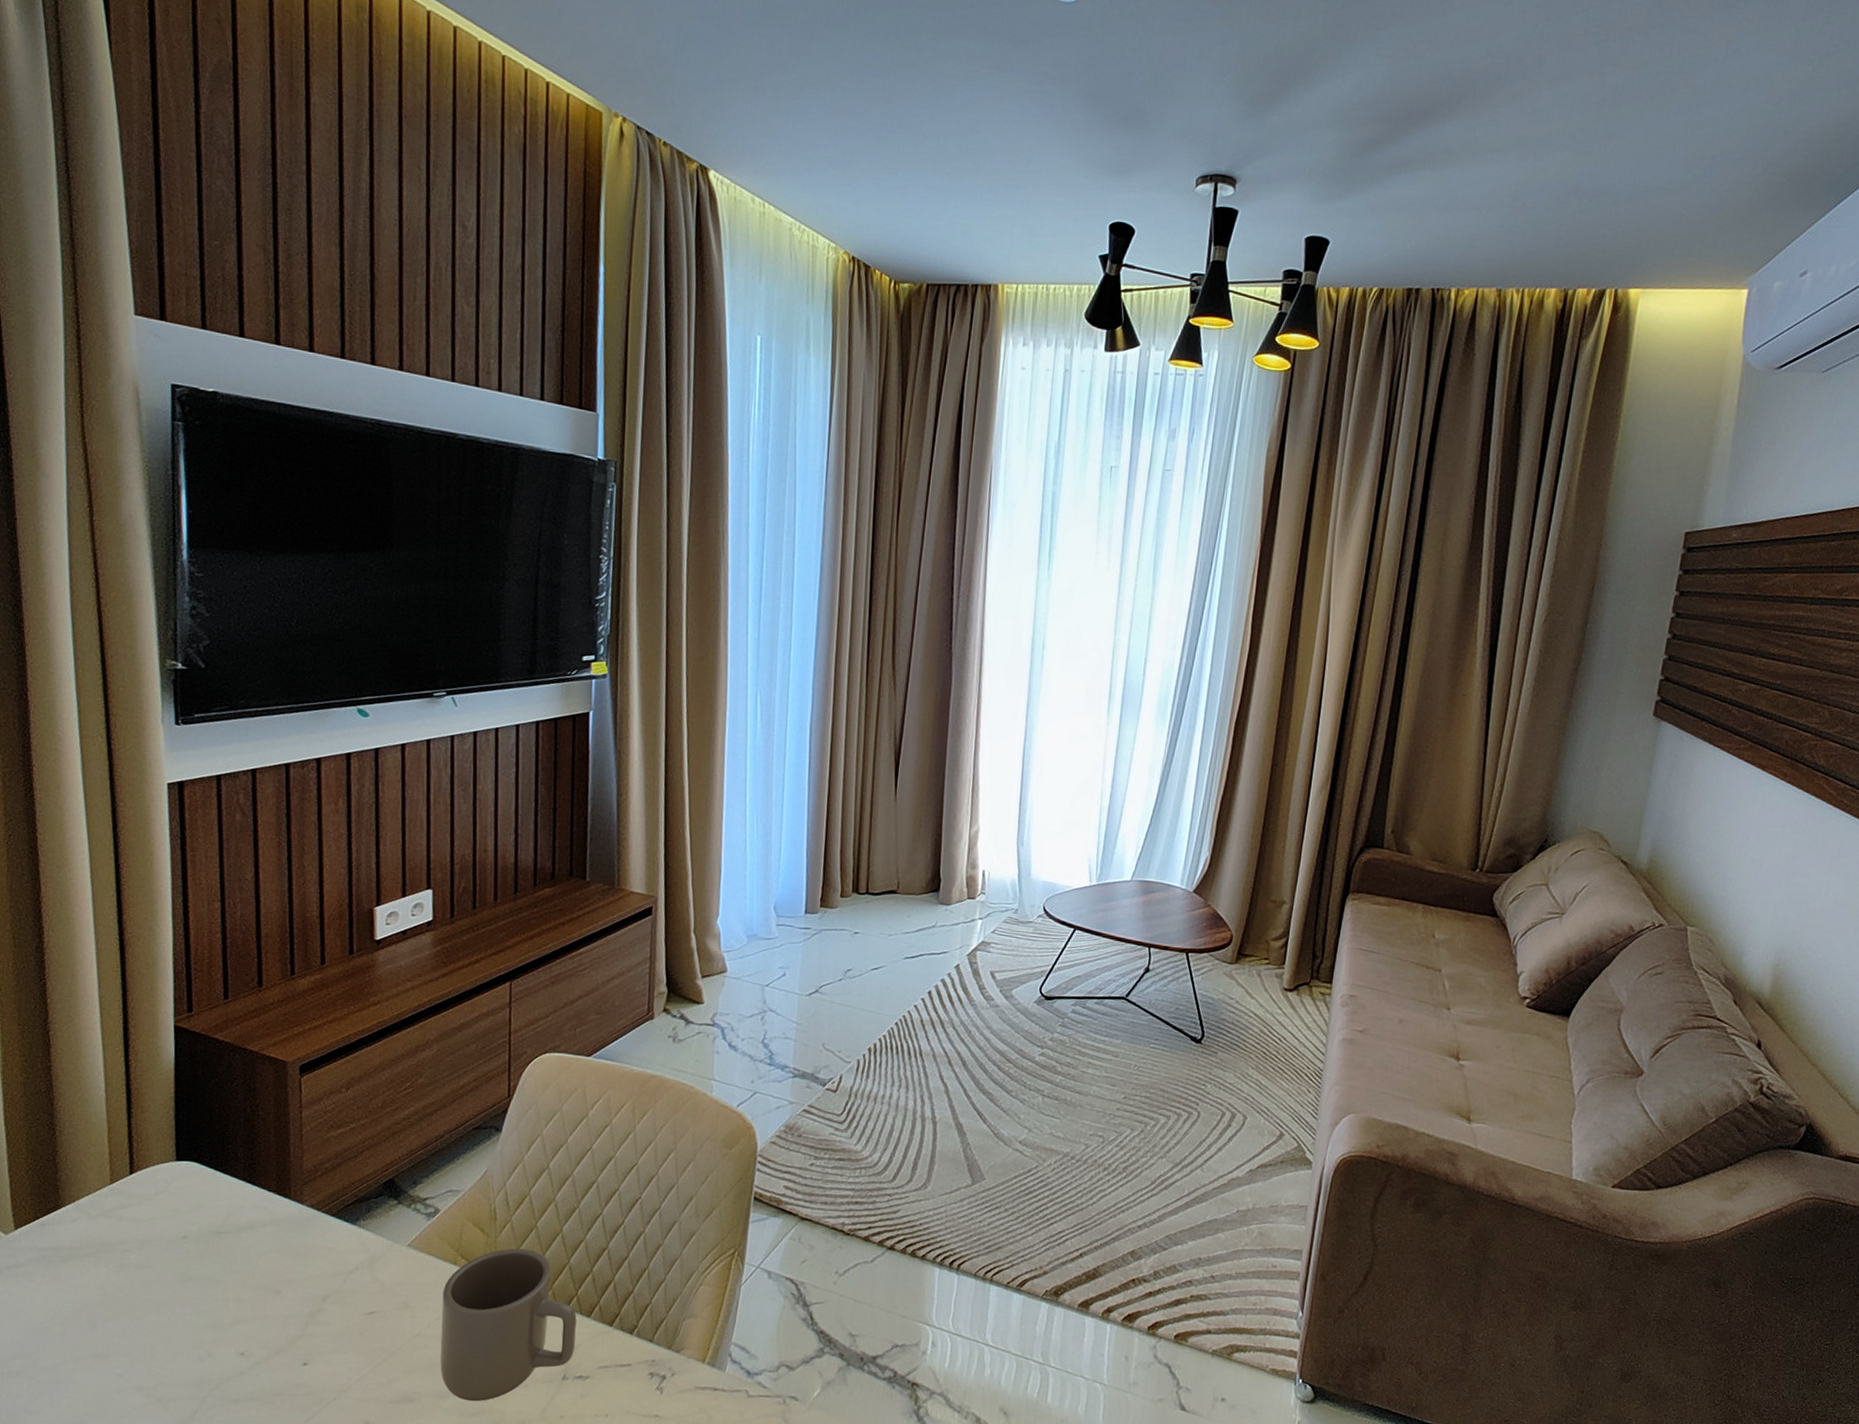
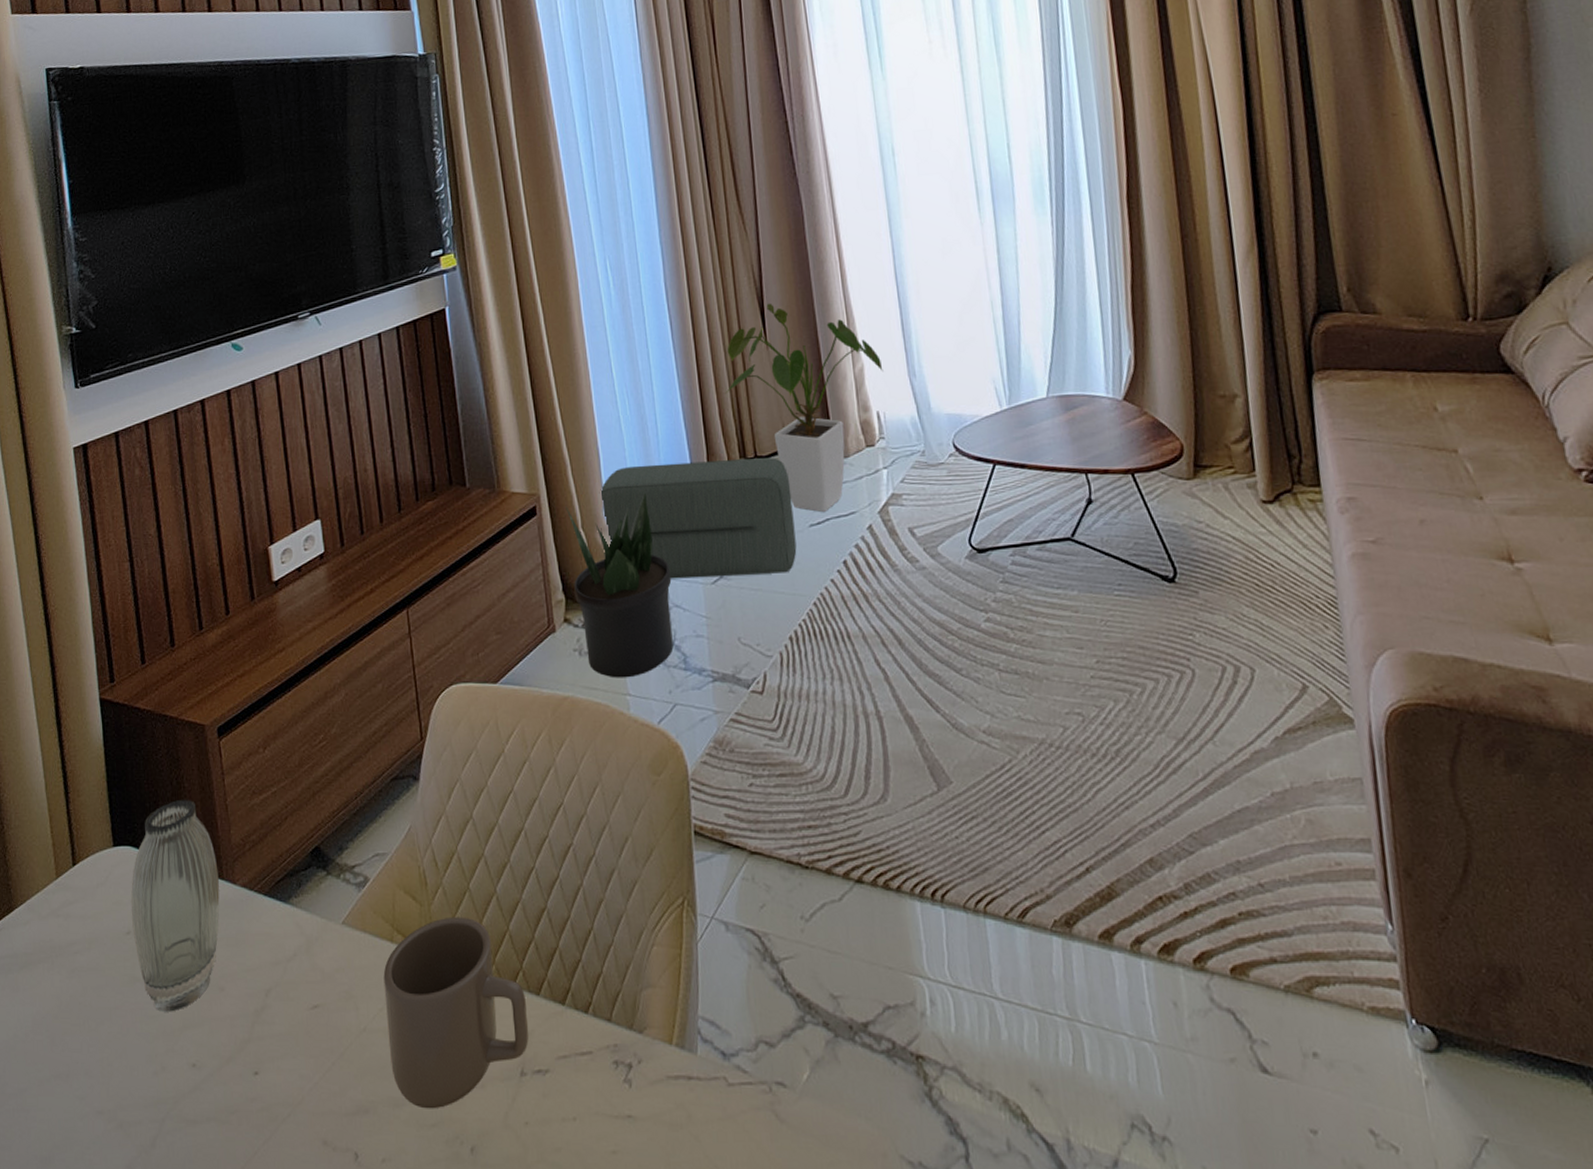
vase: none [189,1125,286,1308] -> present [130,799,220,1012]
planter: none [677,909,771,1066] -> present [565,492,674,678]
pouf: none [711,884,894,995] -> present [599,458,797,579]
house plant: none [849,760,996,948] -> present [725,303,884,512]

